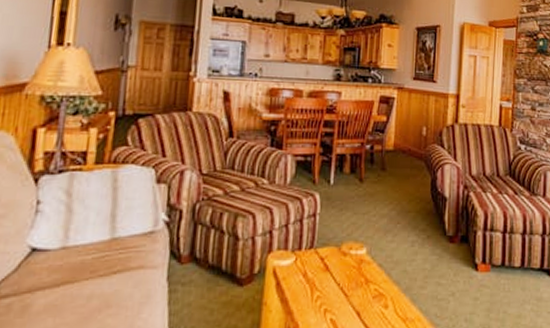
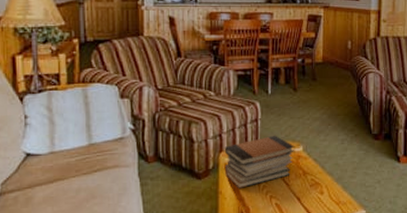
book stack: none [273,233,358,299] -> present [224,135,295,188]

